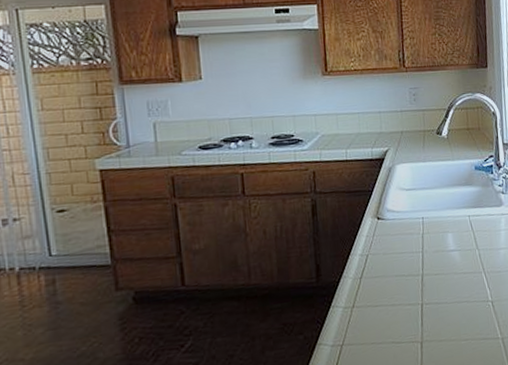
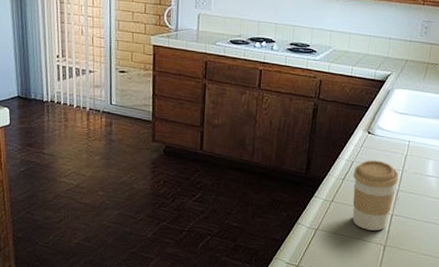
coffee cup: none [370,246,421,330] -> present [352,160,399,231]

